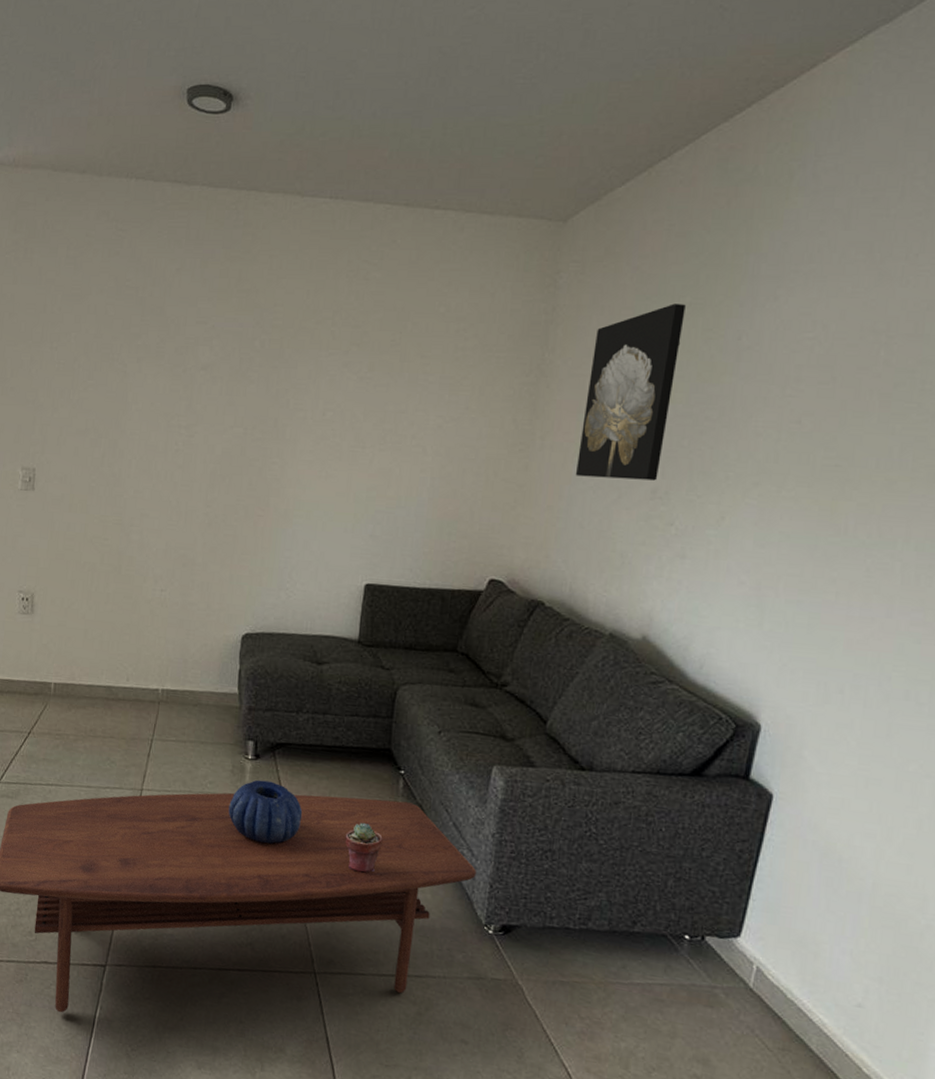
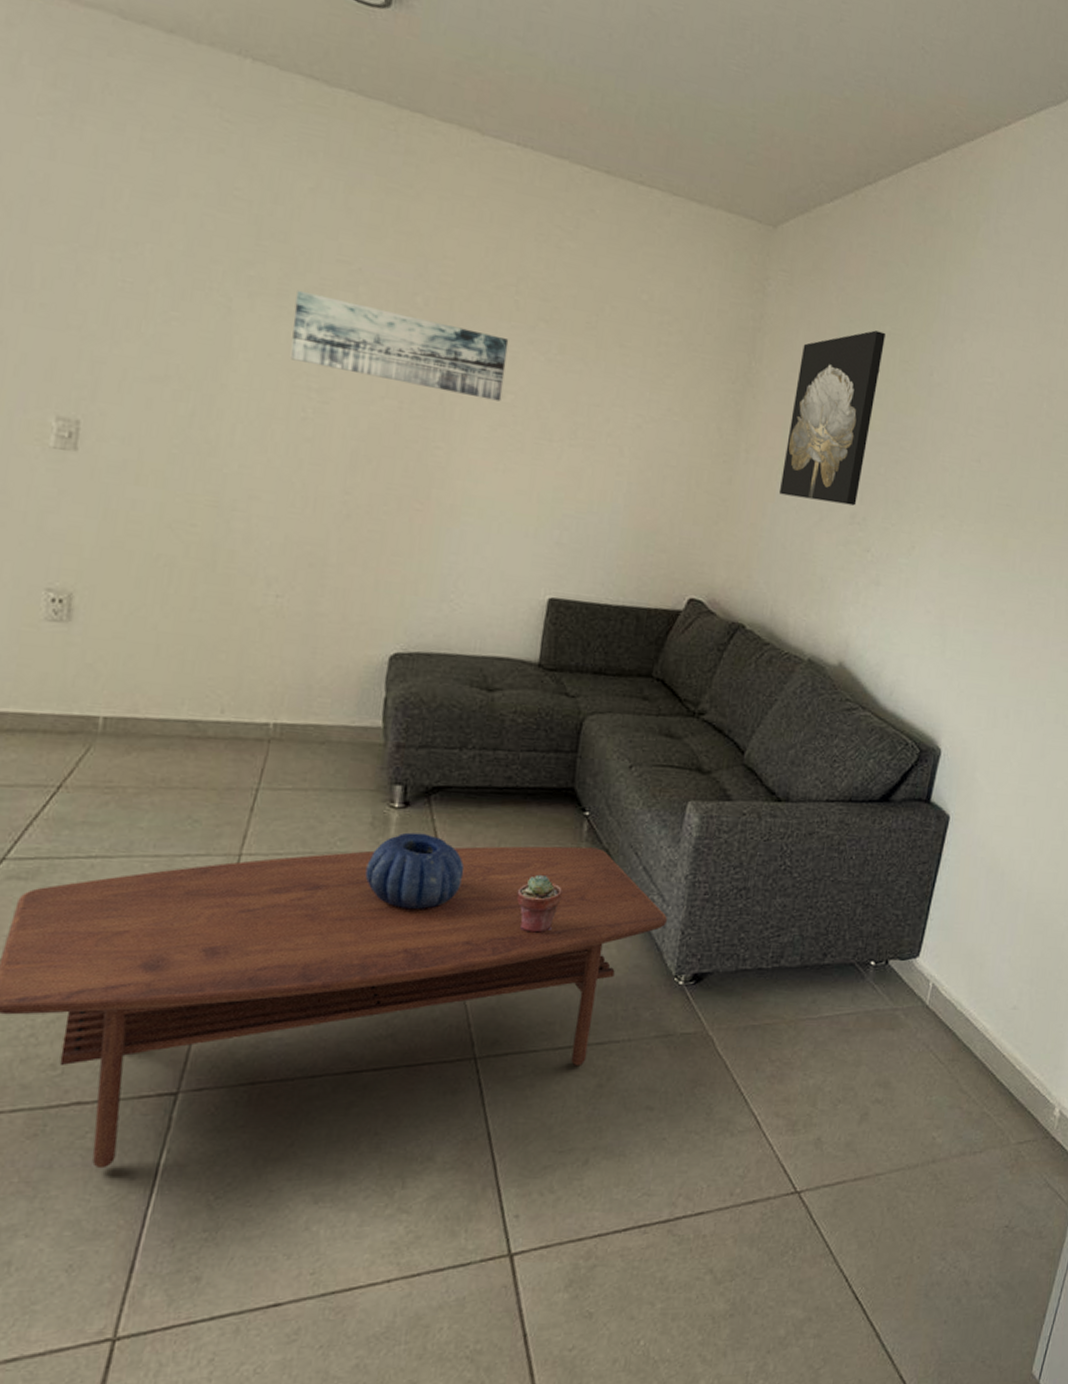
wall art: none [166,350,328,419] -> present [290,289,509,401]

